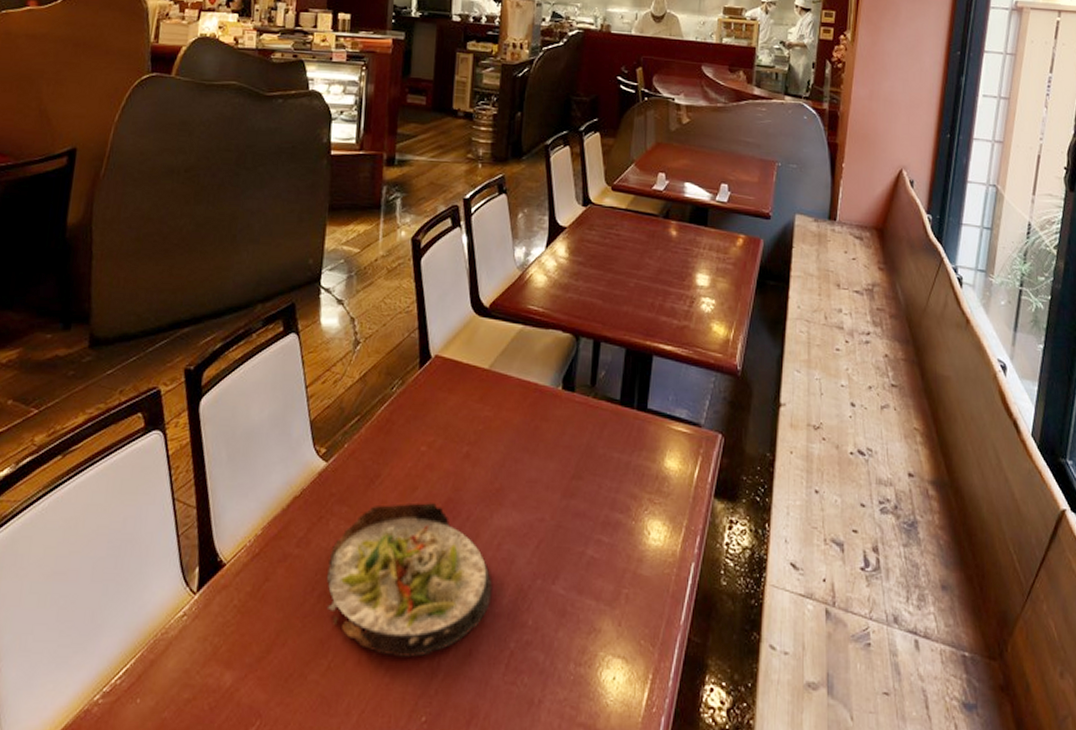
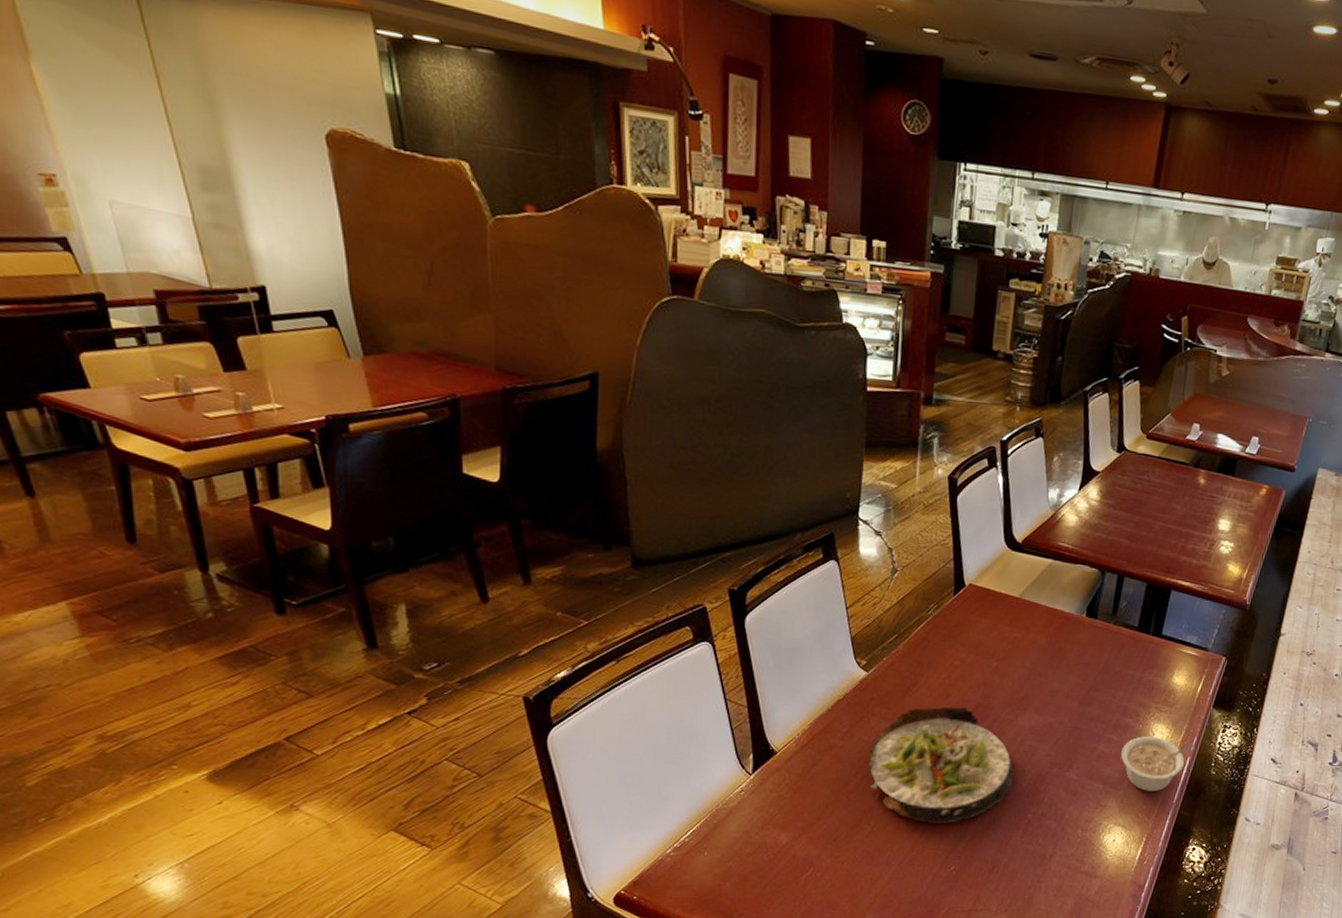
legume: none [614,536,698,610] -> present [1121,736,1195,792]

